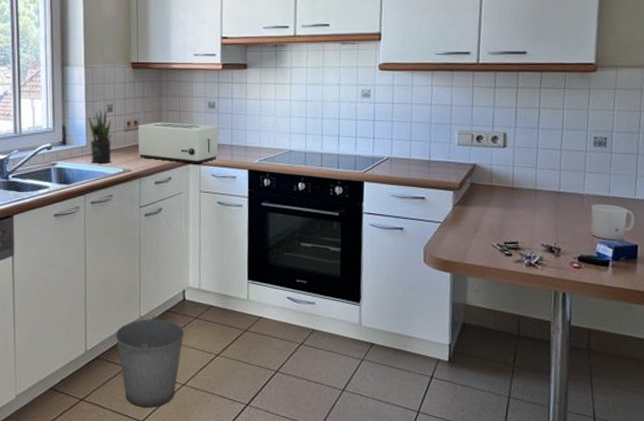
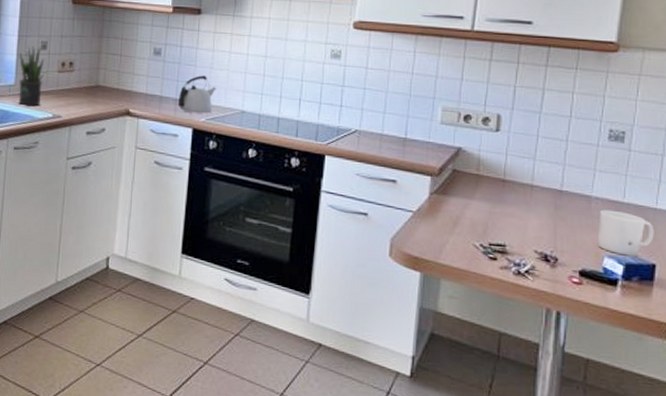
bucket: present [115,315,185,408] -> none [27,281,105,387]
toaster: present [138,121,219,164] -> none [71,65,163,117]
kettle: none [234,122,266,157] -> present [178,75,216,114]

